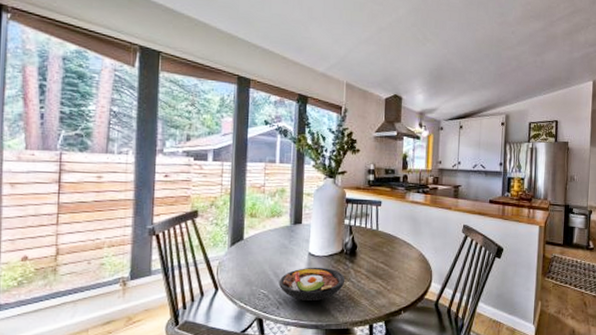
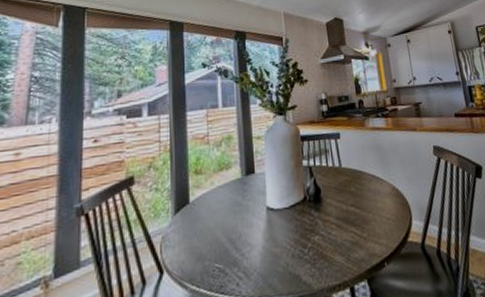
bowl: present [278,267,346,302] -> none [235,222,314,270]

